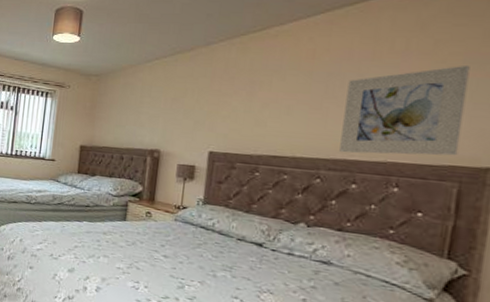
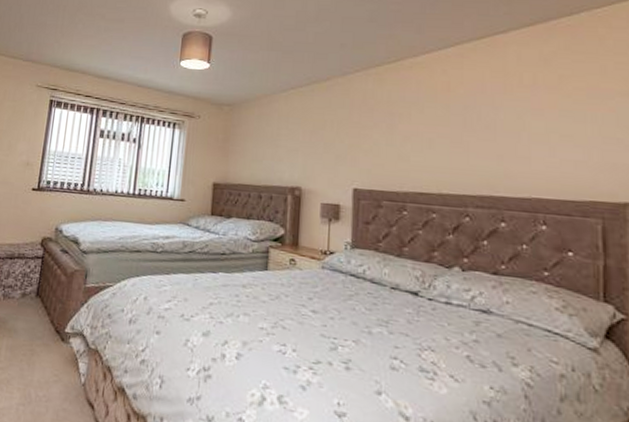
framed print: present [339,66,470,156] -> none [485,100,596,191]

